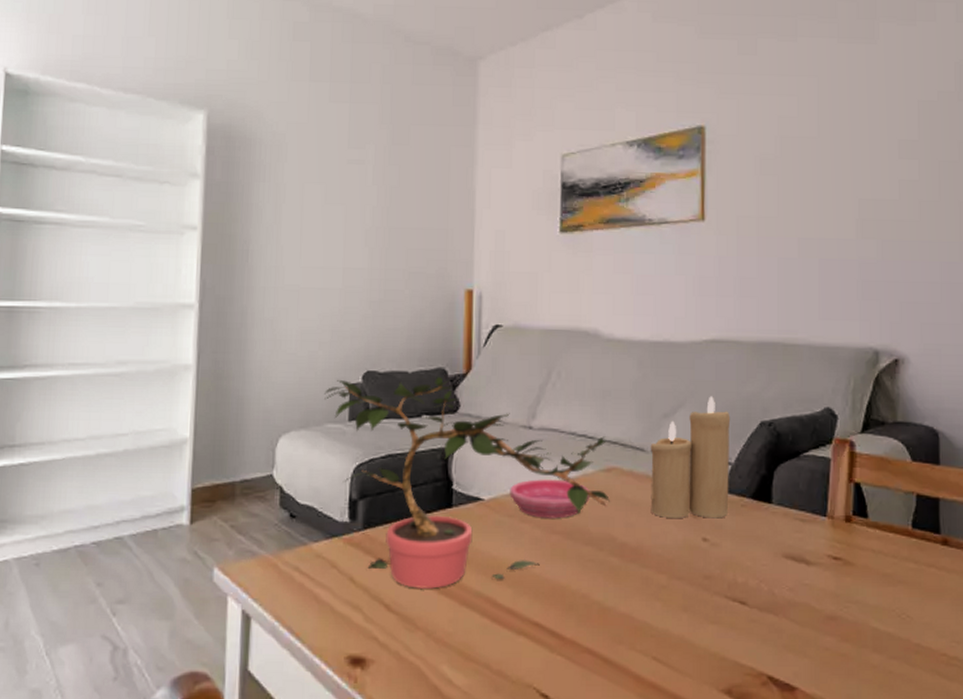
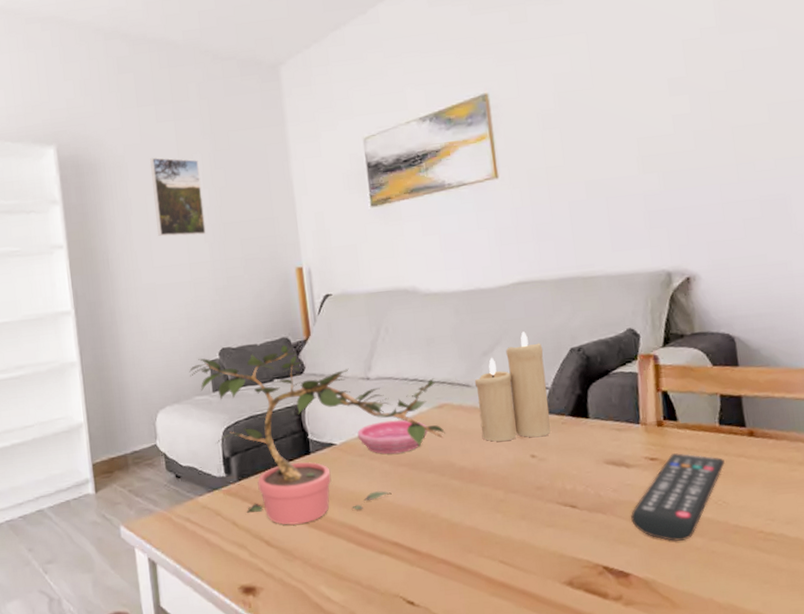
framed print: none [311,141,371,237] -> present [150,157,206,237]
remote control: none [804,555,915,655] -> present [630,453,726,541]

